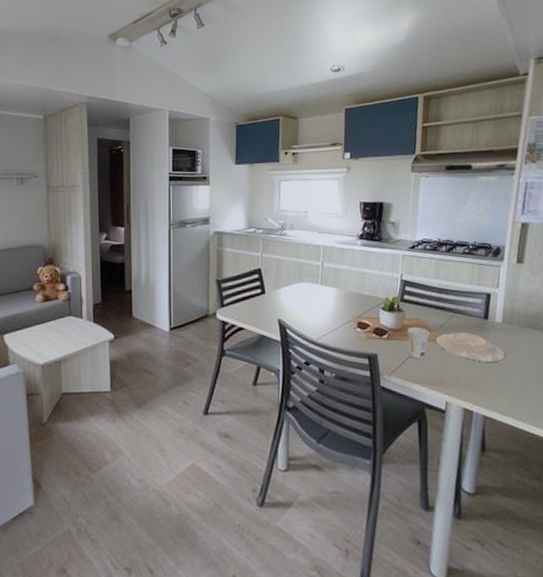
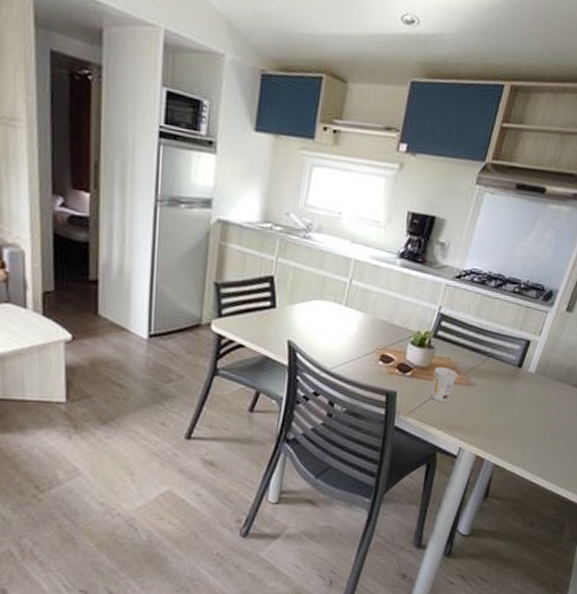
plate: present [435,332,505,362] -> none [462,378,530,412]

